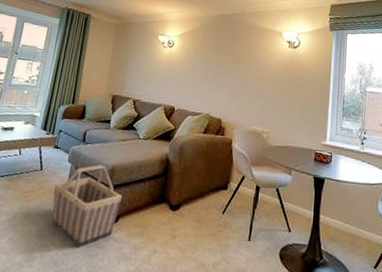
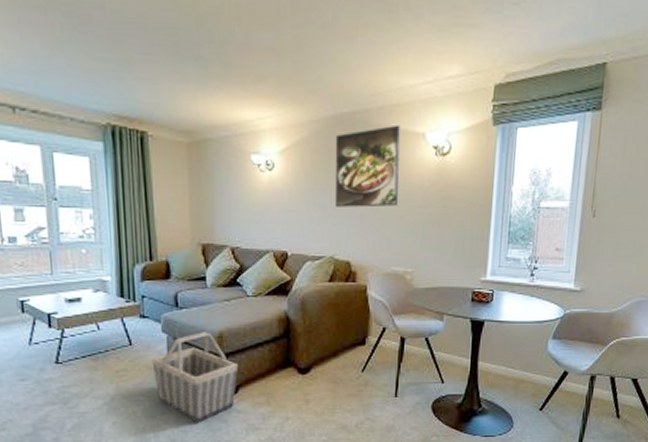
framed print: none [214,24,265,81] -> present [334,124,400,208]

